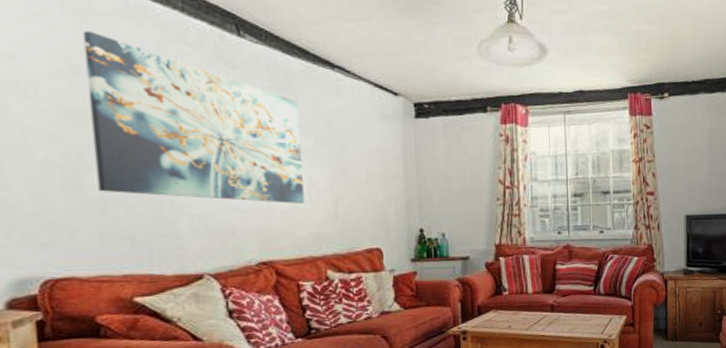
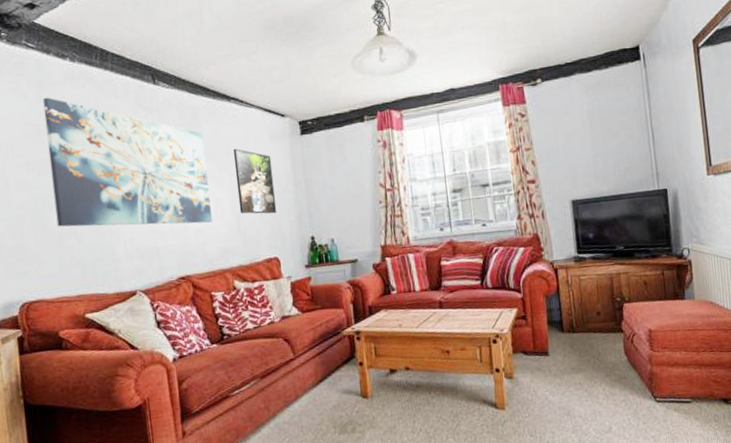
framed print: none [334,123,383,201] -> present [233,148,277,214]

